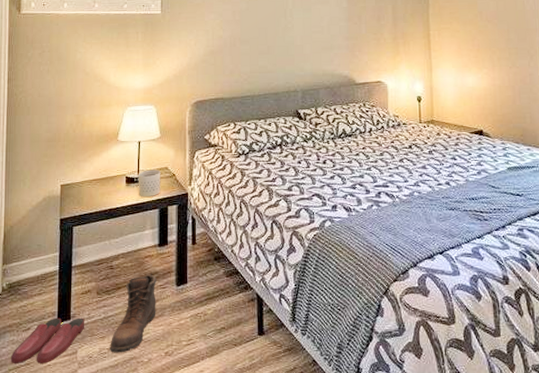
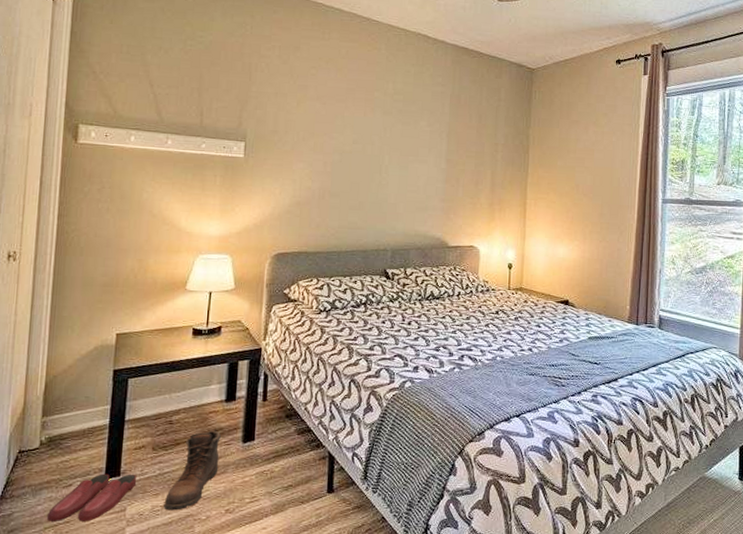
mug: present [138,169,161,198] -> none [206,322,233,351]

